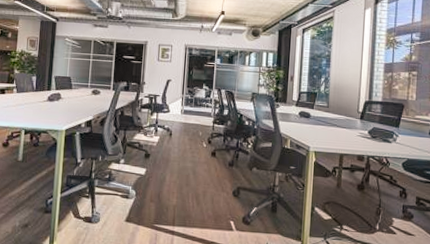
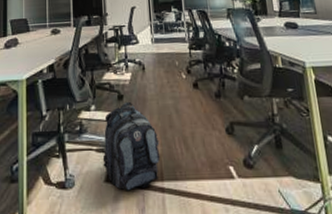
backpack: none [125,160,176,230] -> present [102,101,161,191]

